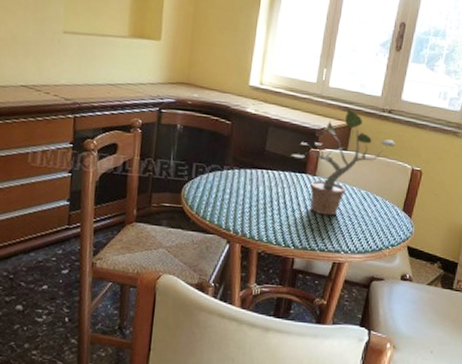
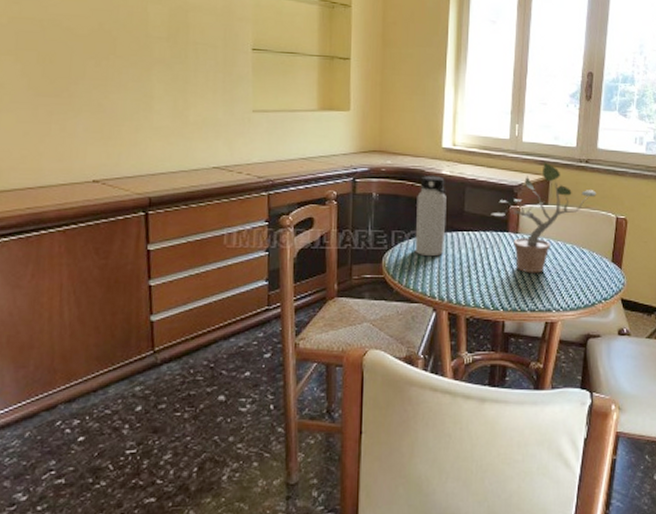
water bottle: none [214,112,250,191] -> present [415,176,446,256]

